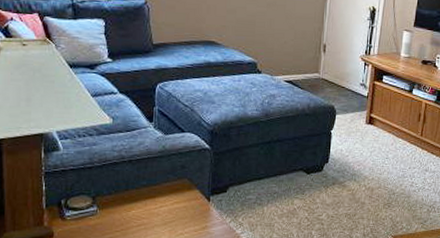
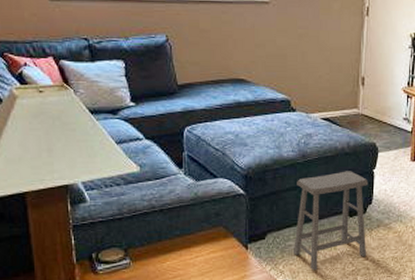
footstool: none [253,130,326,224] -> present [294,171,369,271]

